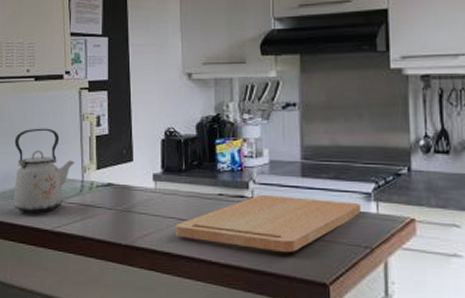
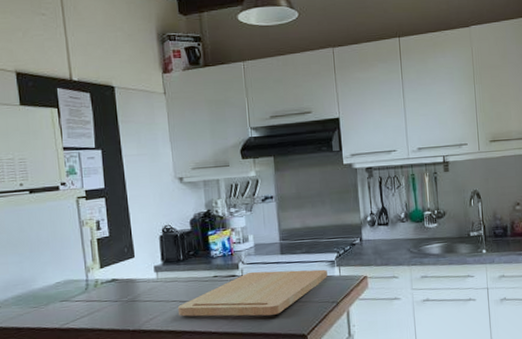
kettle: present [14,128,75,214] -> none [13,236,78,316]

